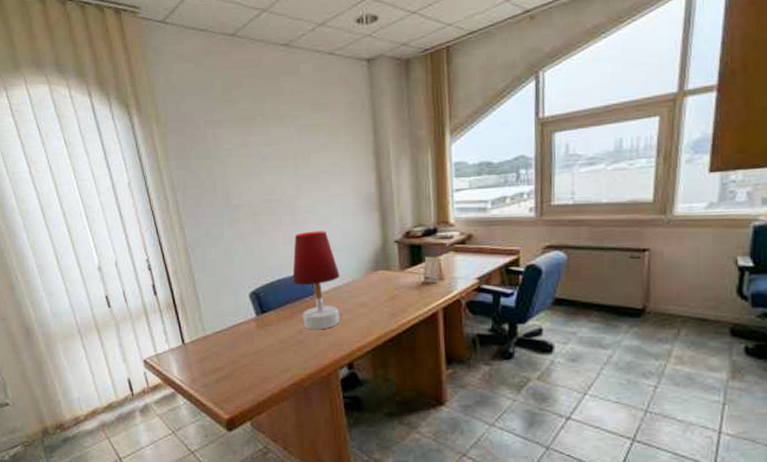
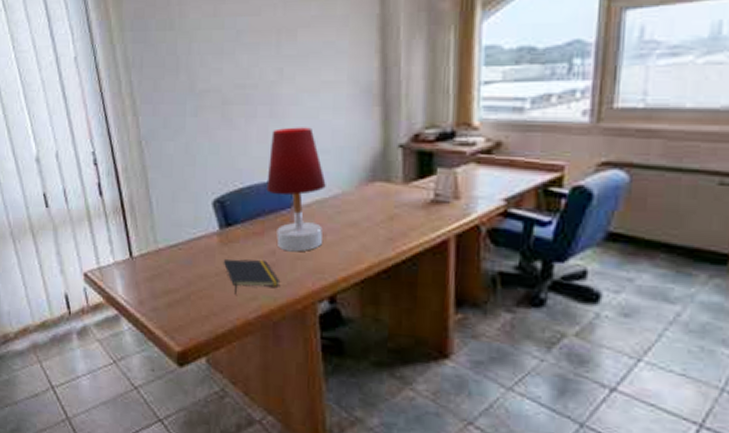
notepad: none [260,338,308,368] -> present [223,259,281,295]

